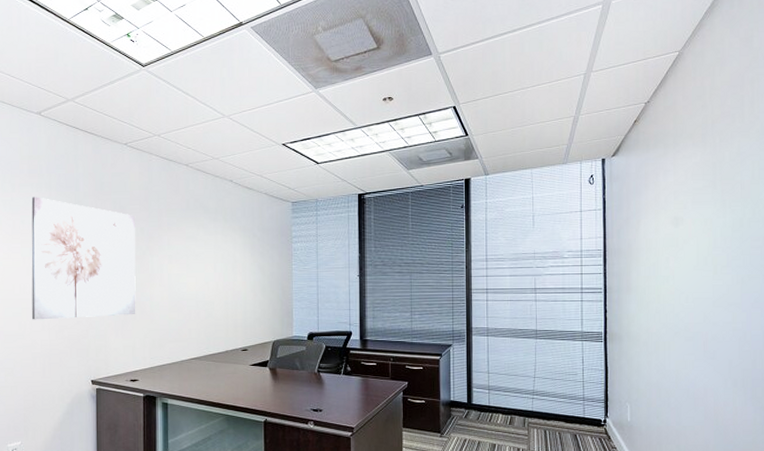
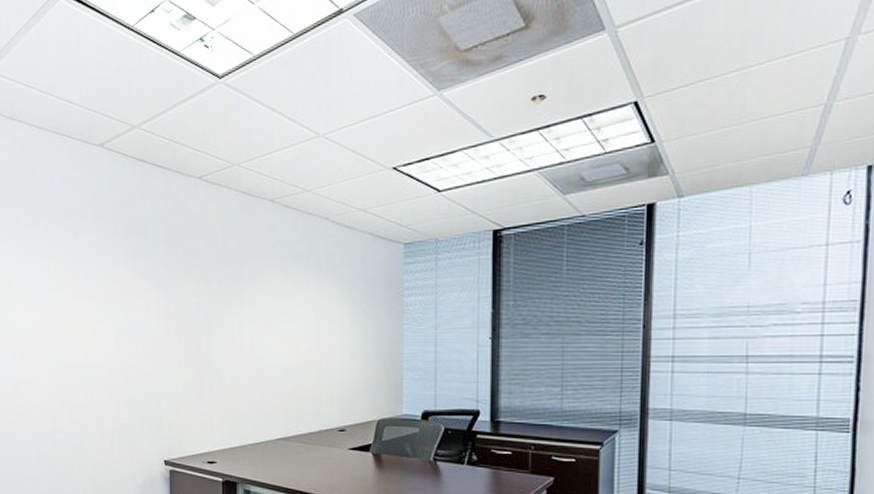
wall art: present [31,197,136,320] -> none [95,246,214,390]

